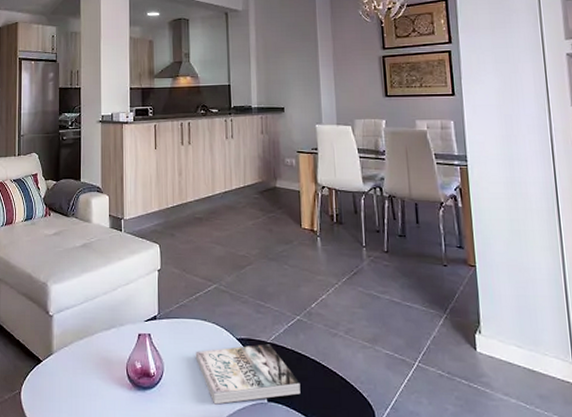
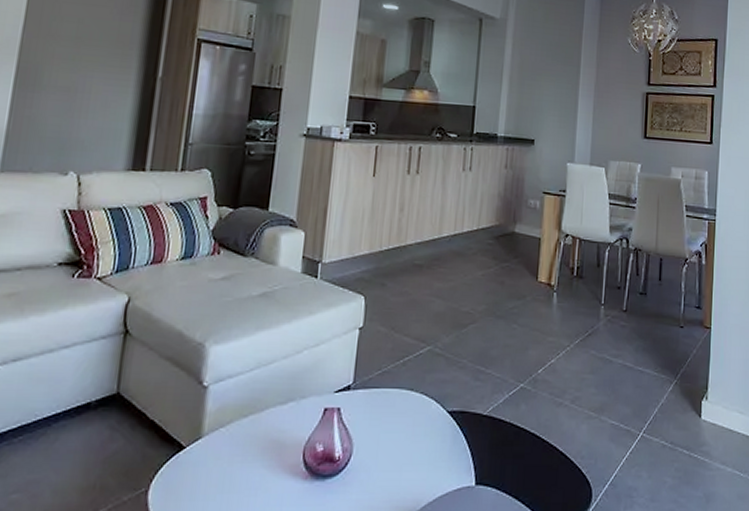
book: present [195,344,301,405] -> none [394,416,515,492]

